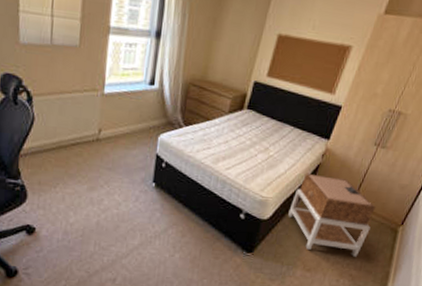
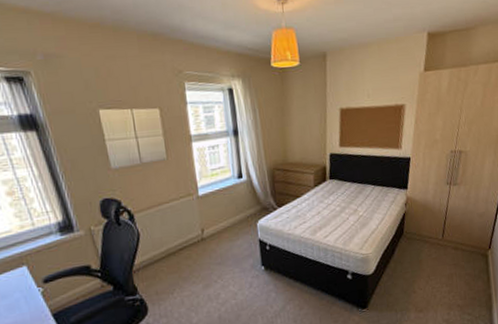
nightstand: present [288,173,376,257] -> none [389,220,464,292]

